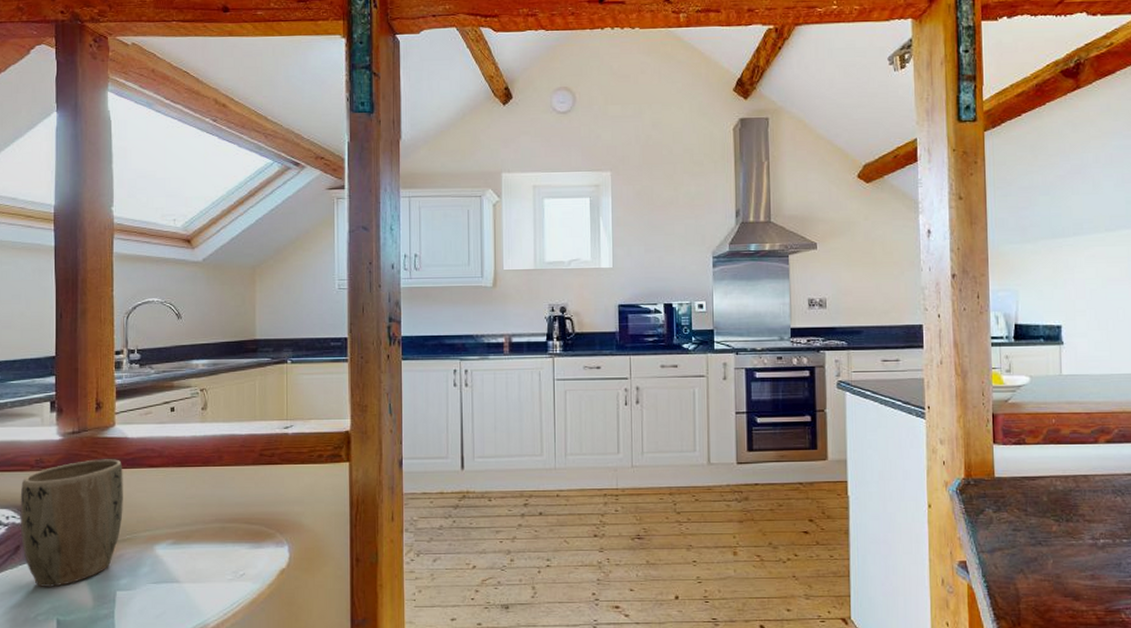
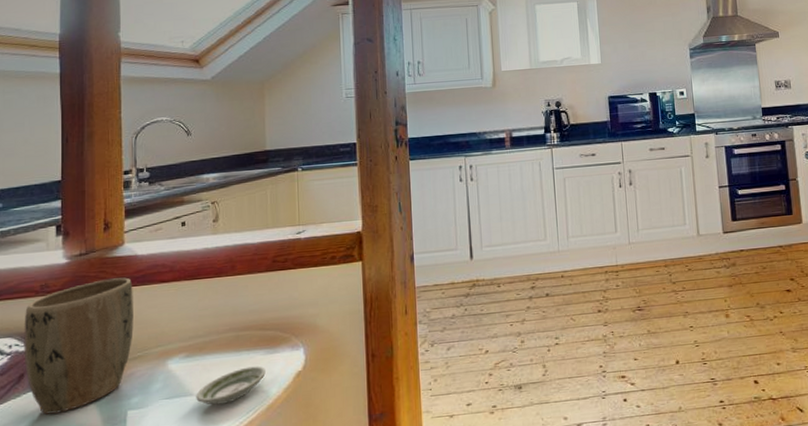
saucer: none [182,559,250,594] -> present [196,366,266,405]

